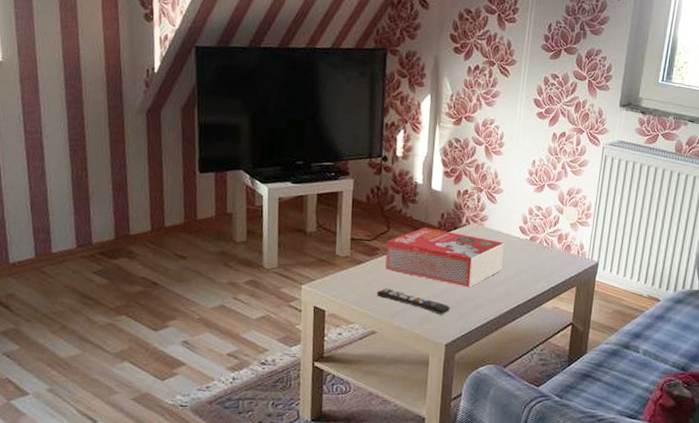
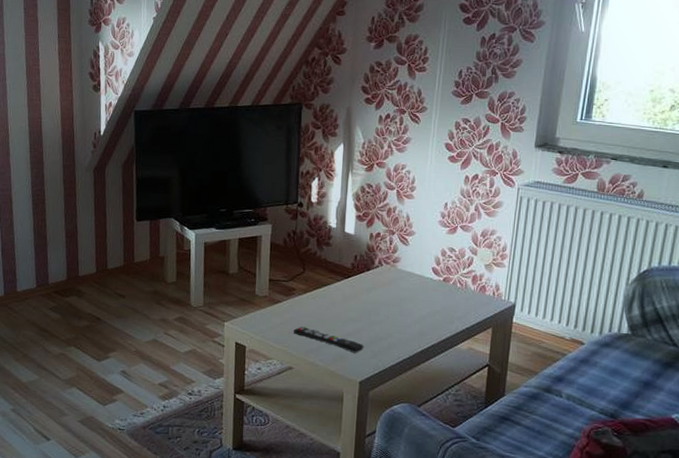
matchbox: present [385,227,504,288] -> none [301,269,417,327]

